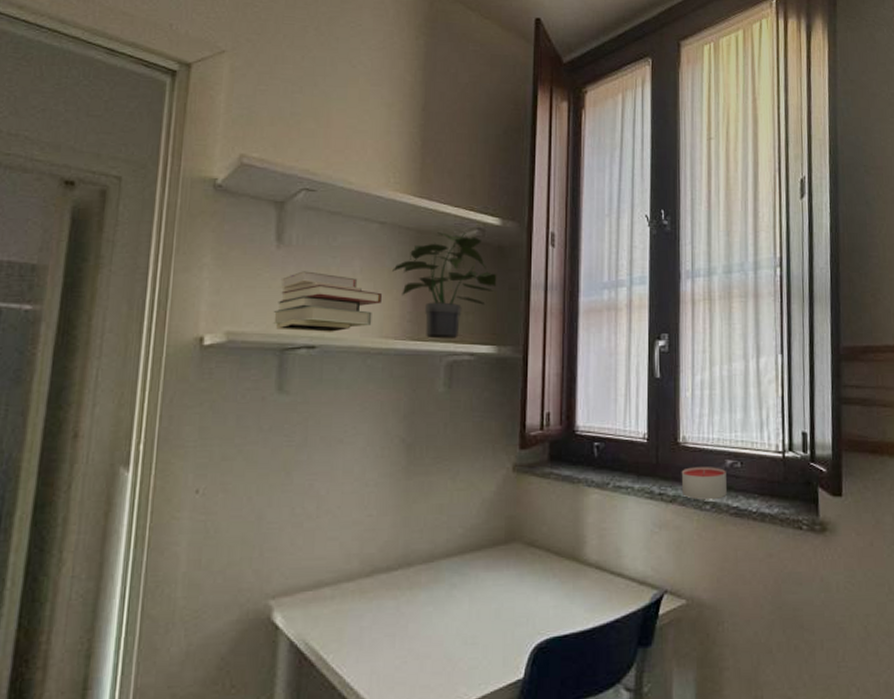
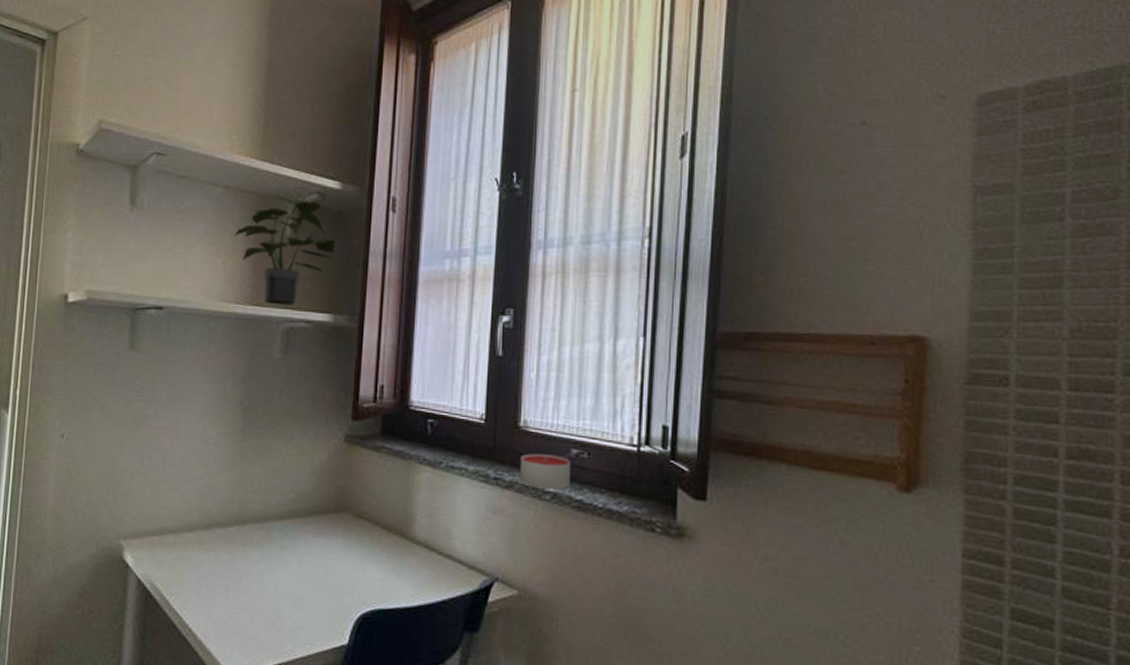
books: present [272,271,382,332] -> none [126,234,224,294]

